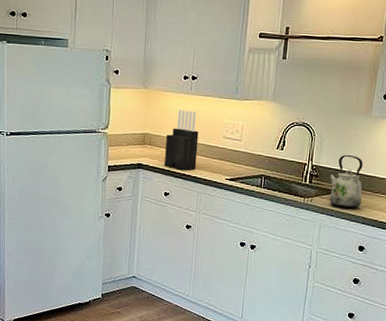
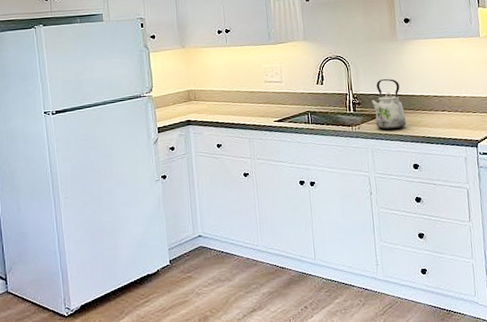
knife block: present [164,110,199,170] -> none [210,61,244,120]

